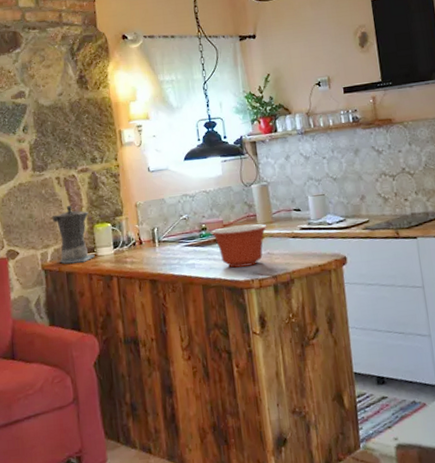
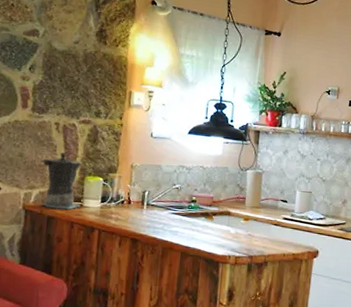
mixing bowl: present [210,224,267,268] -> none [199,203,254,243]

